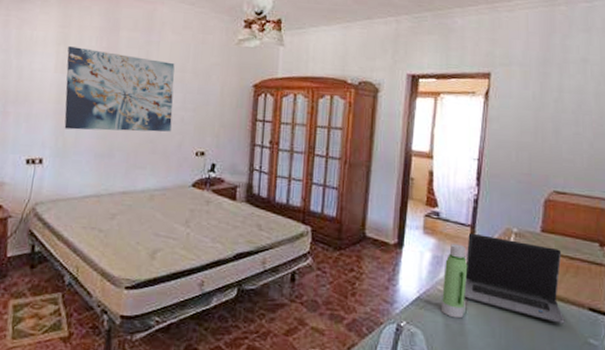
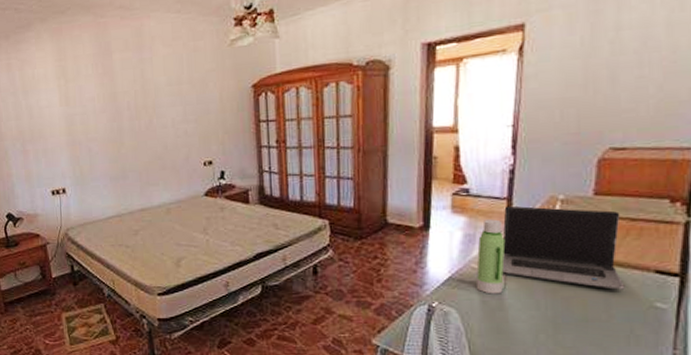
wall art: present [64,46,175,132] -> none [68,77,177,158]

